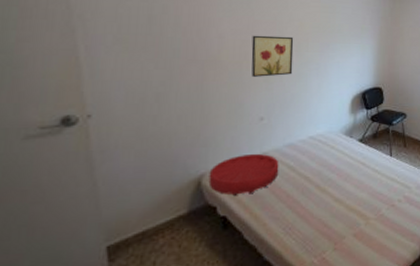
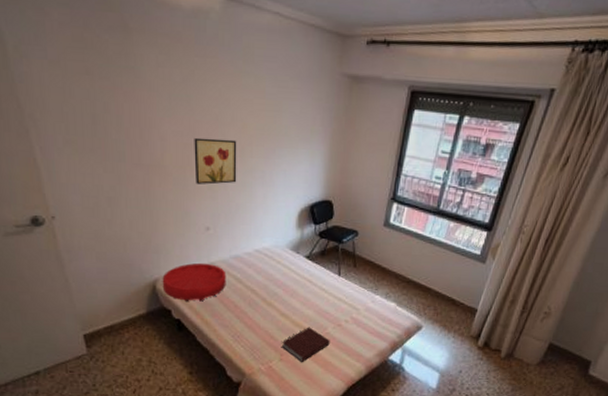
notebook: none [336,210,384,249] -> present [282,327,330,362]

